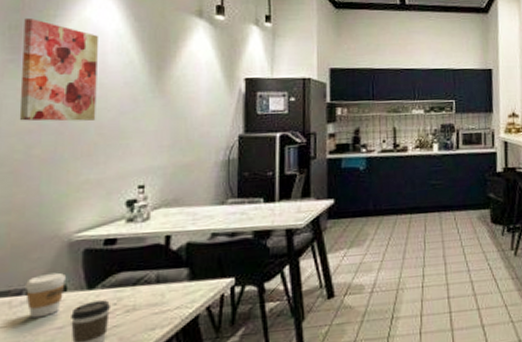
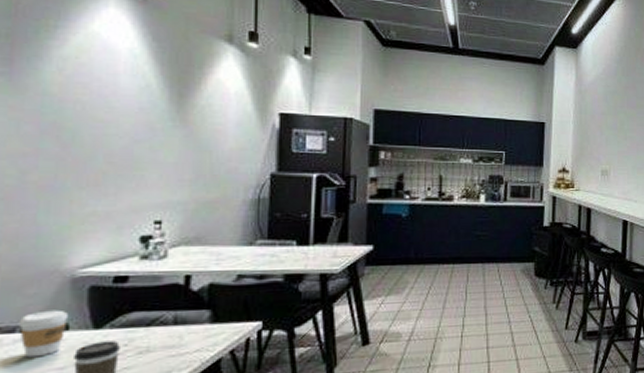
wall art: present [19,17,98,121] -> none [11,25,108,147]

